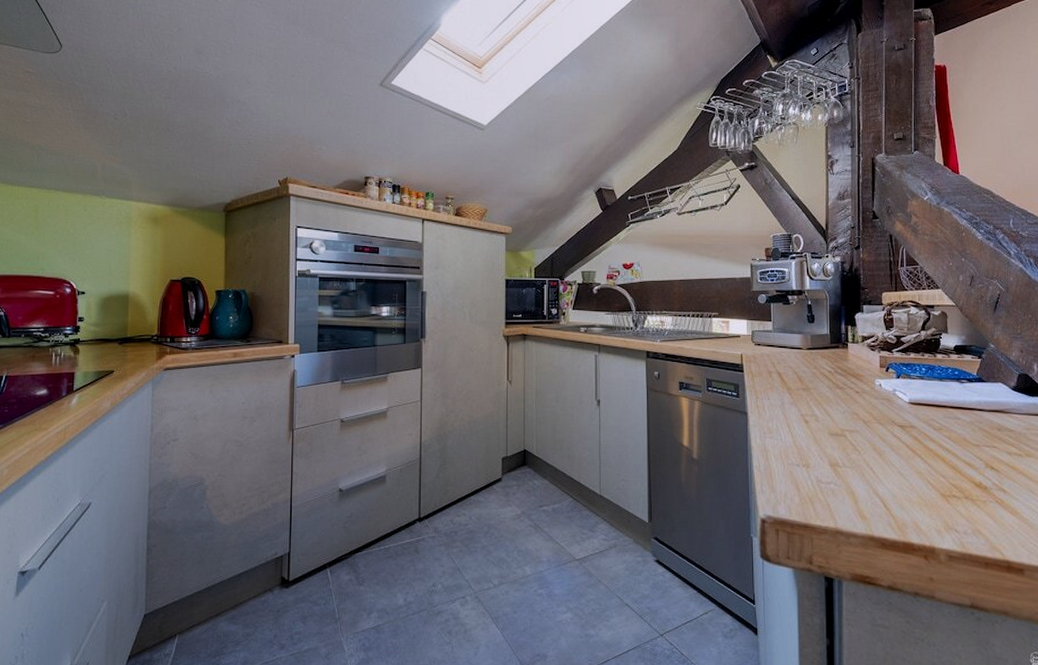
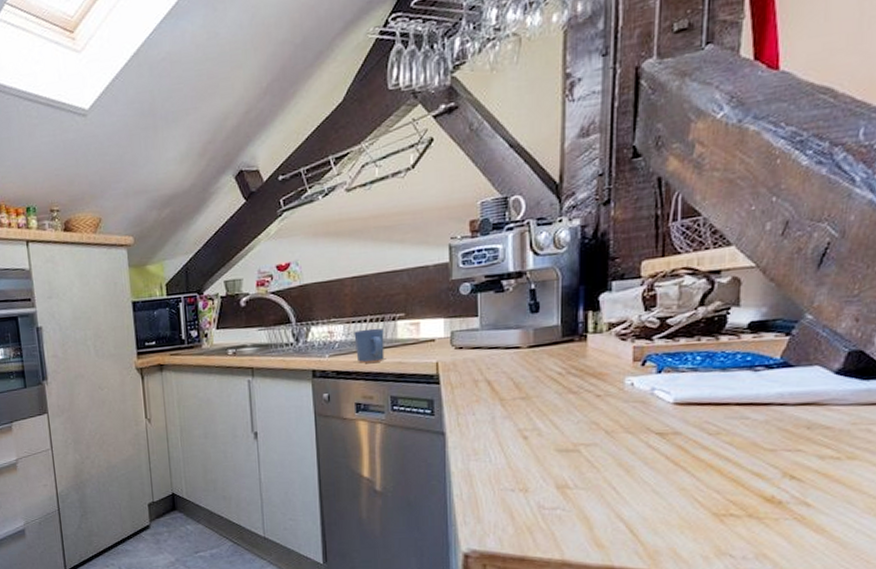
mug: none [680,322,702,349] -> present [354,328,385,363]

